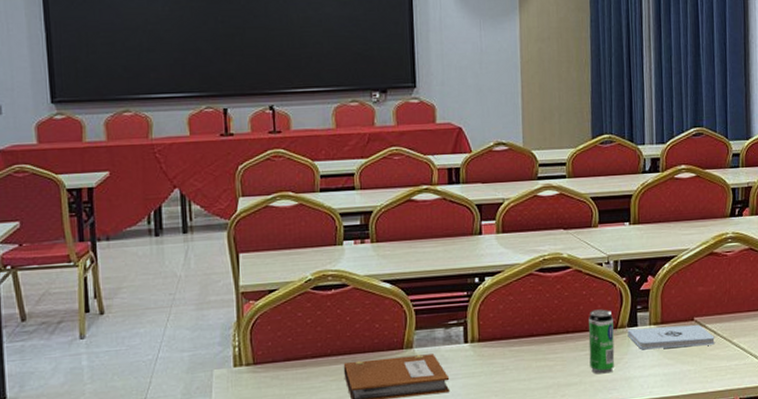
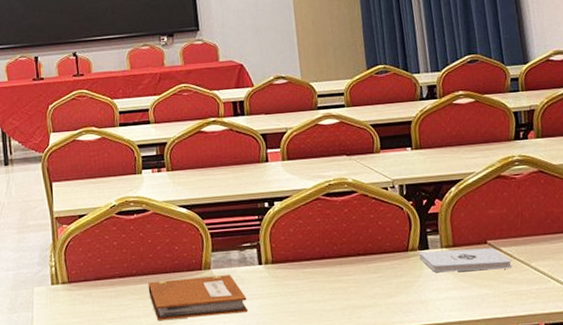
beverage can: present [588,309,615,374] -> none [378,232,409,297]

